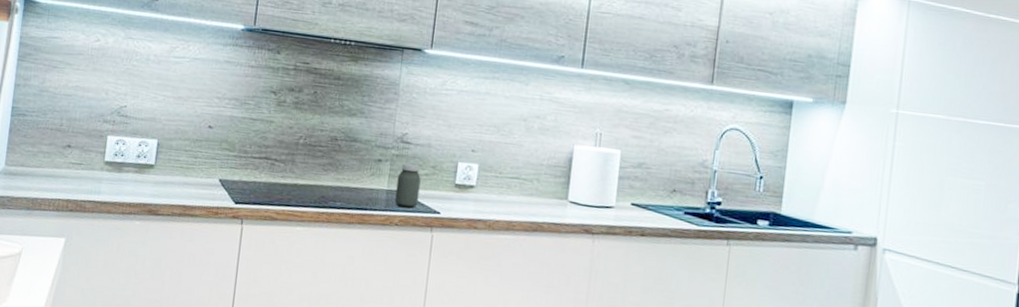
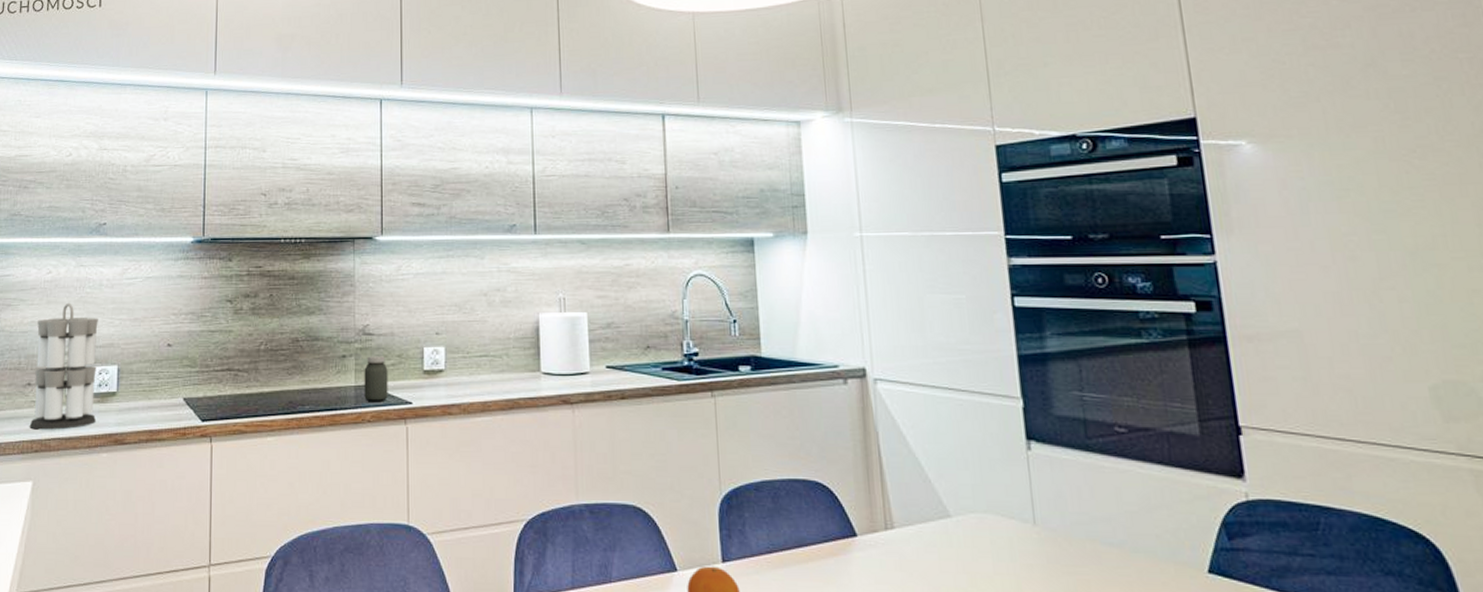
spice rack: none [66,72,143,194] -> present [29,302,98,430]

